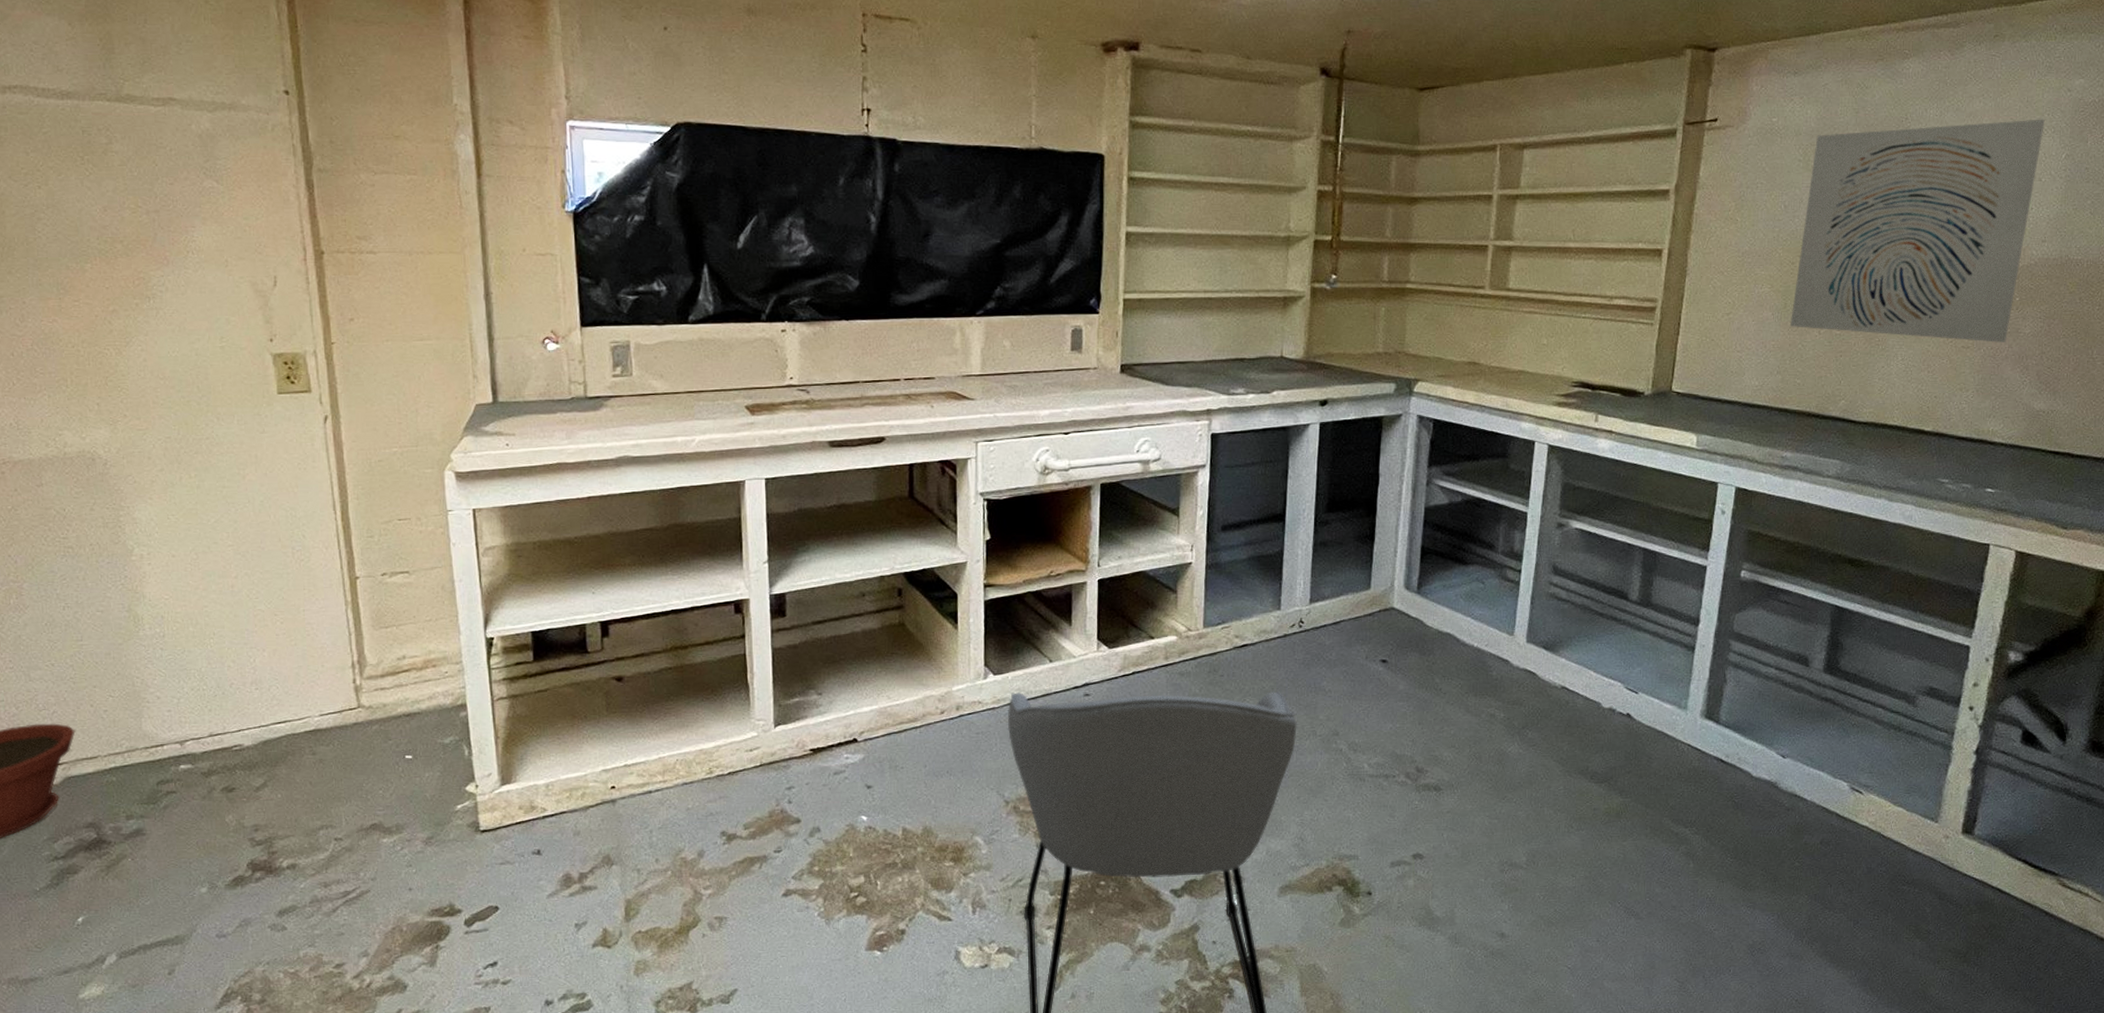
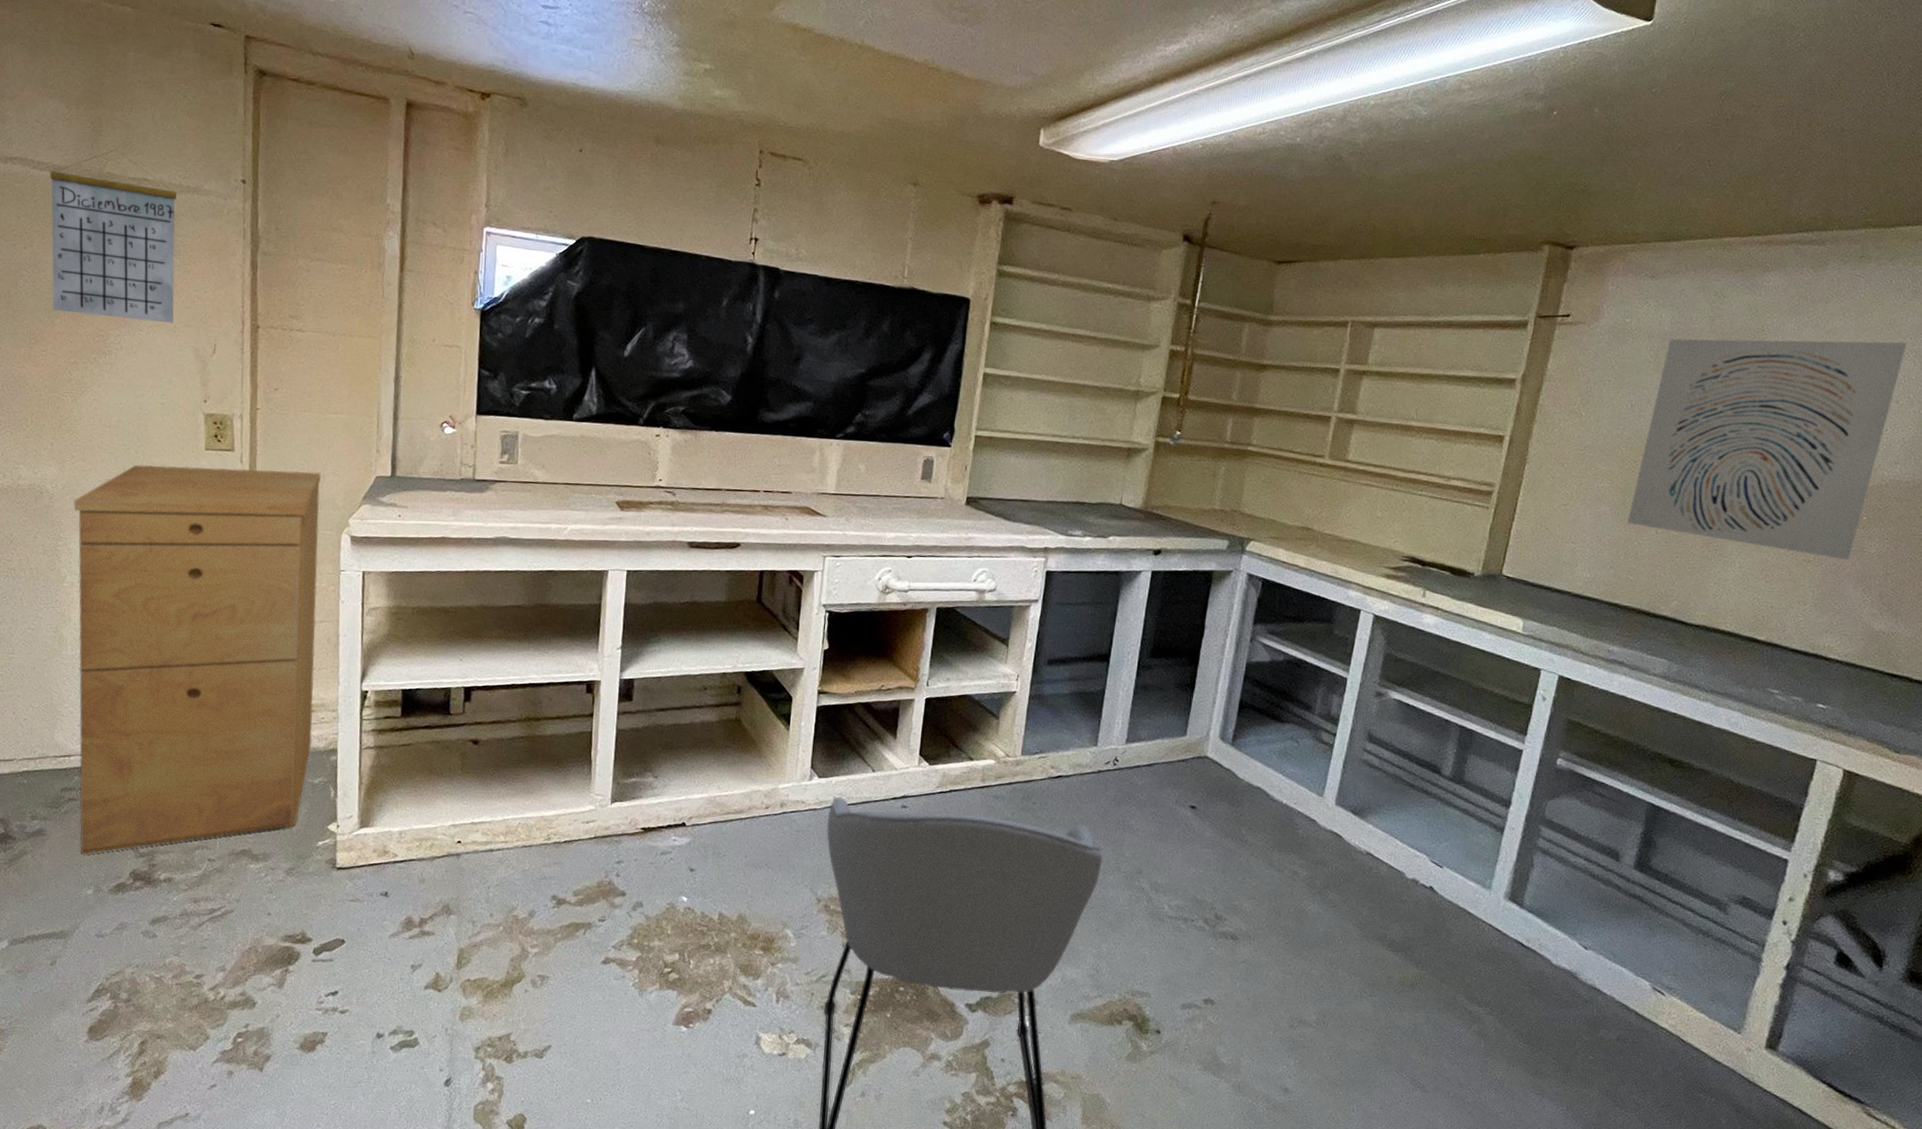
calendar: none [58,67,225,258] -> present [49,149,177,324]
filing cabinet: none [132,406,438,850] -> present [73,464,322,854]

